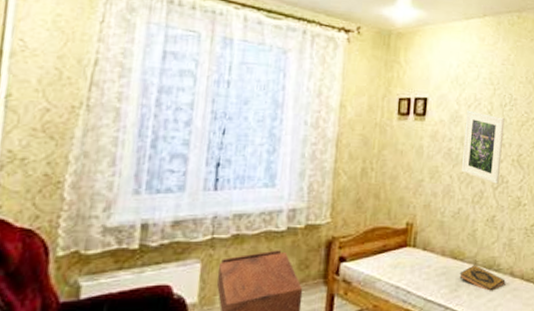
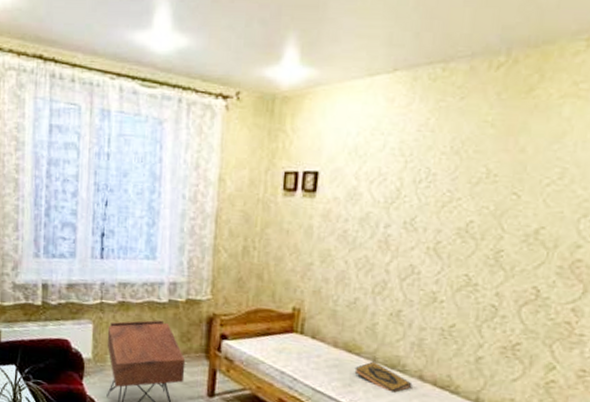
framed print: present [461,110,505,184] -> none [359,186,418,275]

